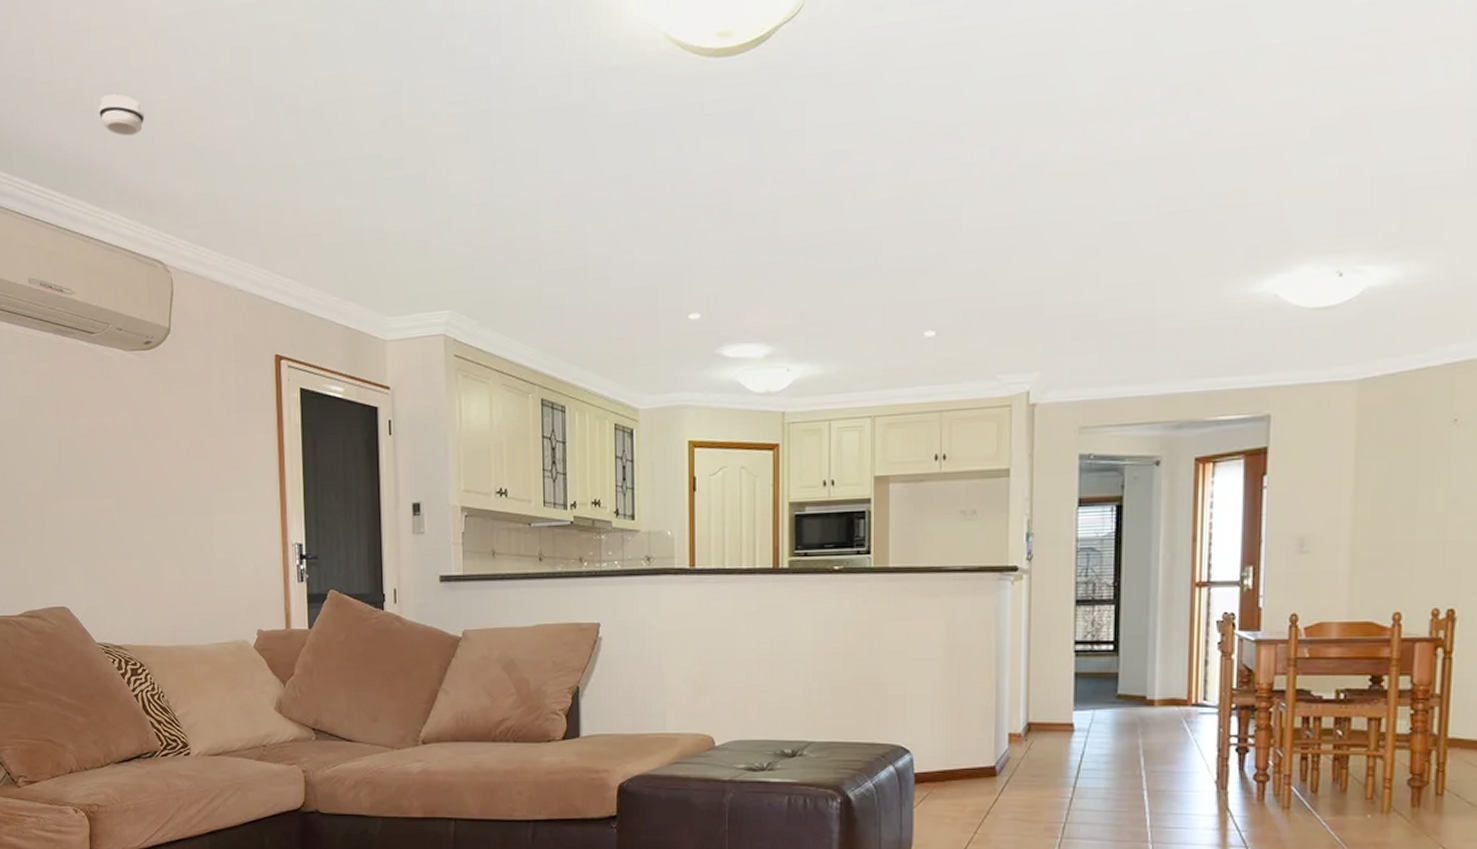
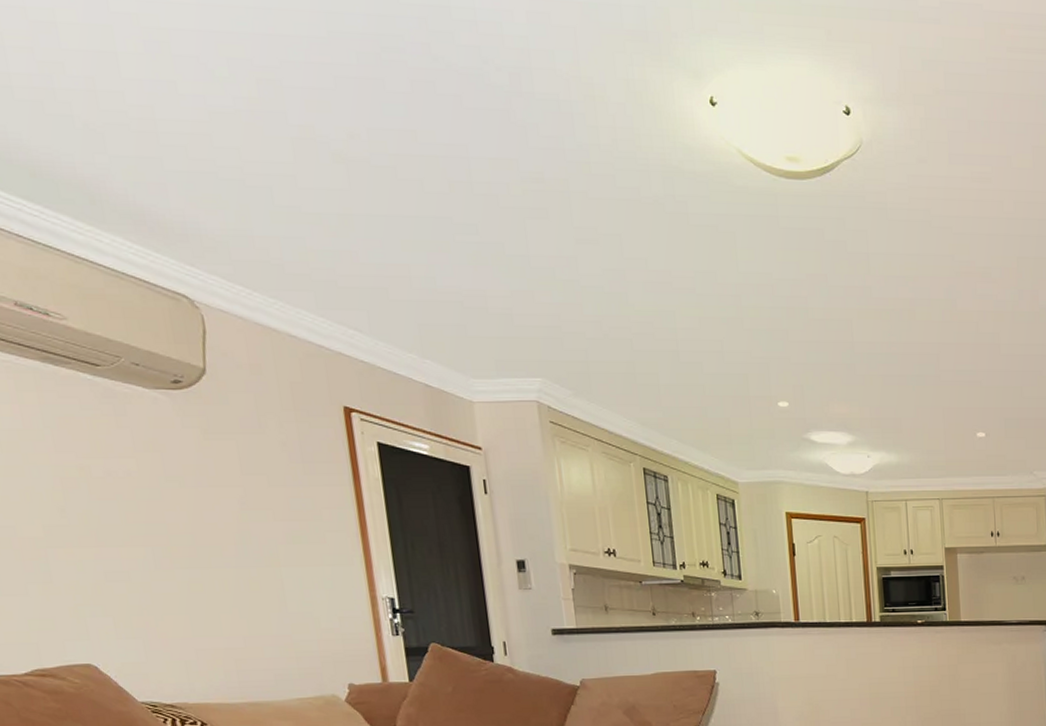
smoke detector: present [98,94,145,136] -> none [79,102,147,153]

